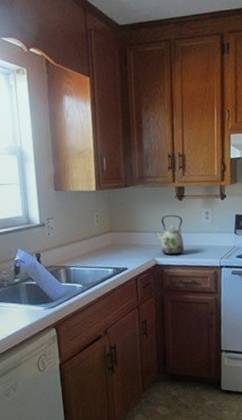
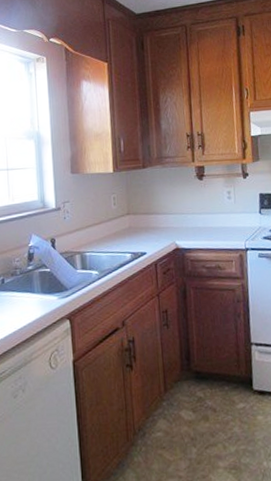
kettle: present [154,215,184,256] -> none [174,195,206,238]

